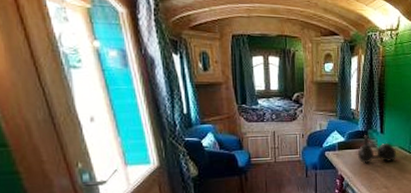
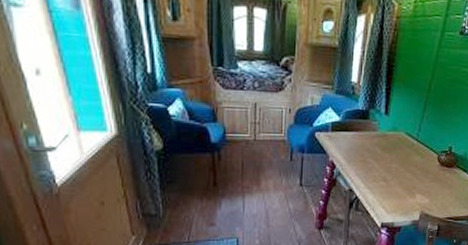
decorative vase: present [357,135,397,164] -> none [354,115,402,151]

